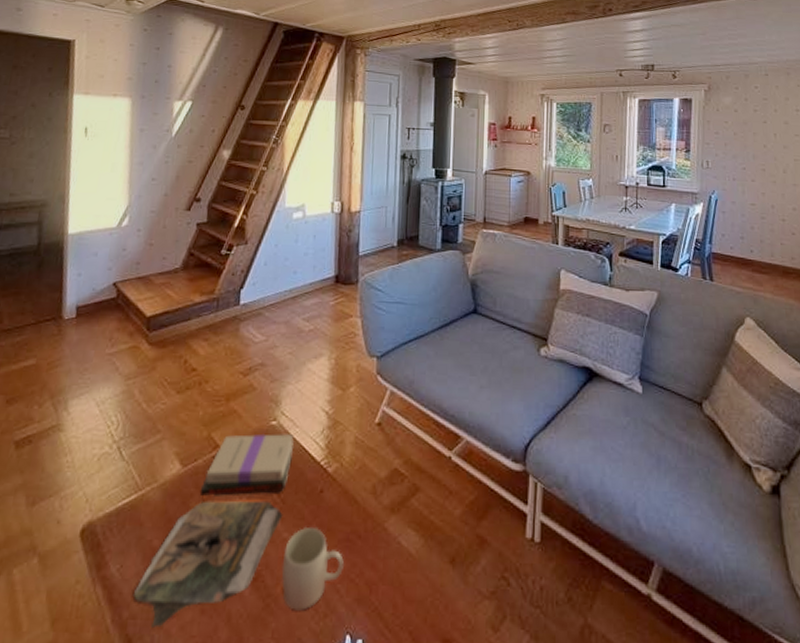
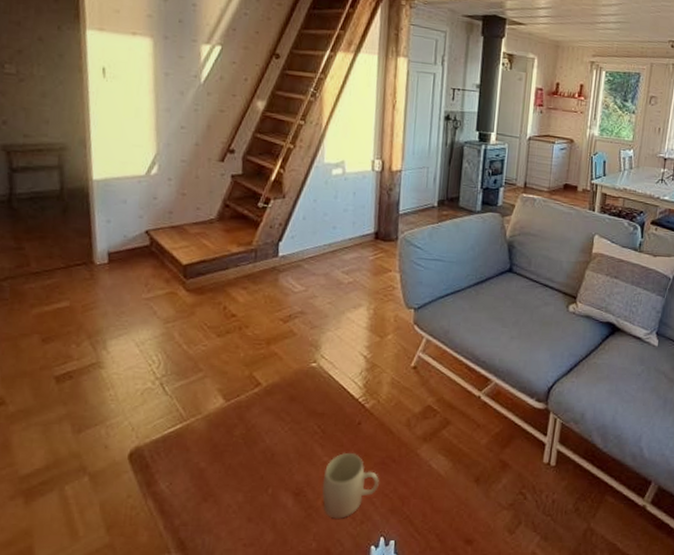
magazine: present [134,501,283,628] -> none [184,430,323,532]
books: present [200,433,294,496] -> none [243,373,333,427]

